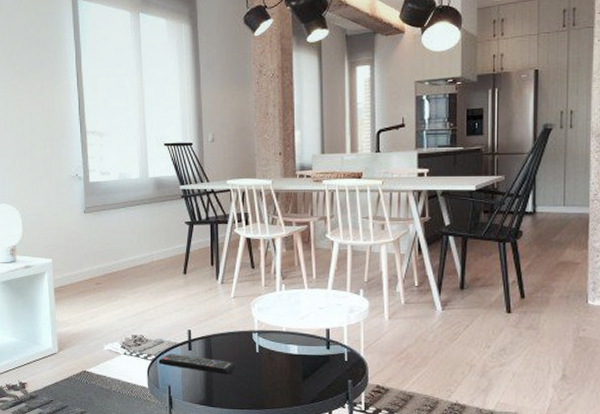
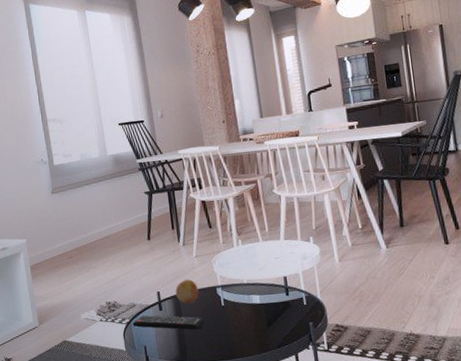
fruit: none [208,321,234,346] -> present [175,279,199,304]

